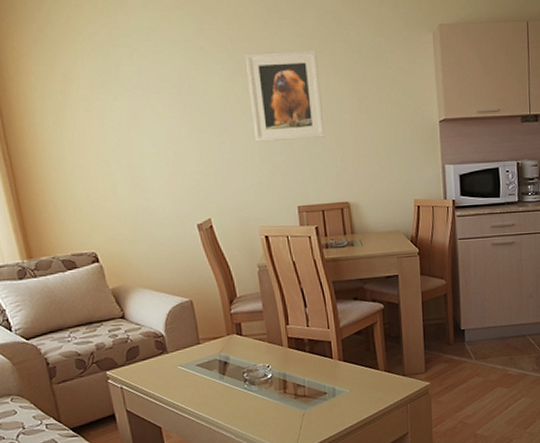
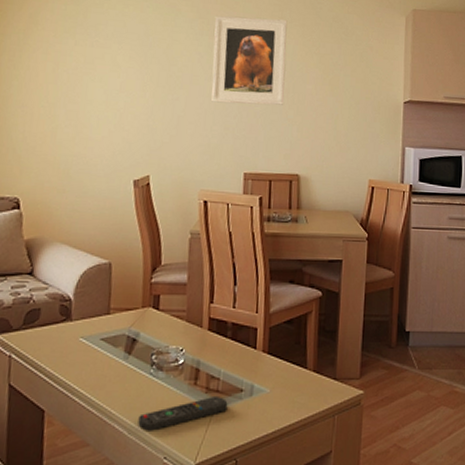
remote control: none [241,400,316,434] -> present [138,397,228,431]

